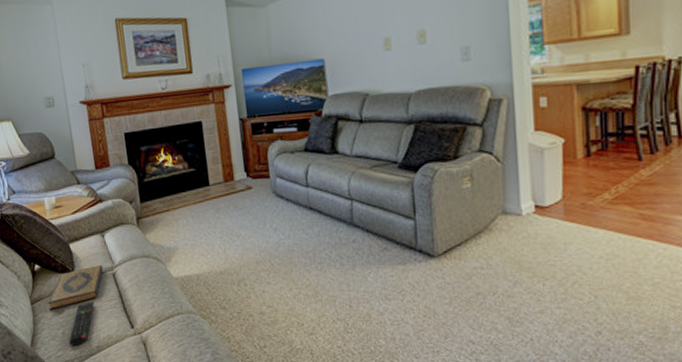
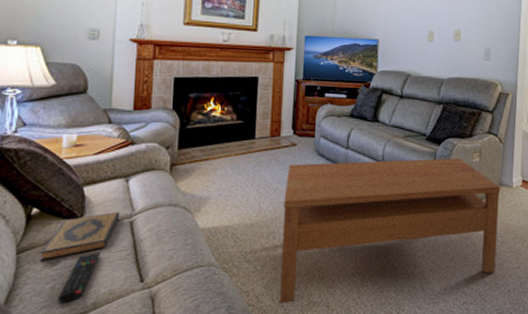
coffee table: none [247,186,510,349] -> present [280,158,501,303]

